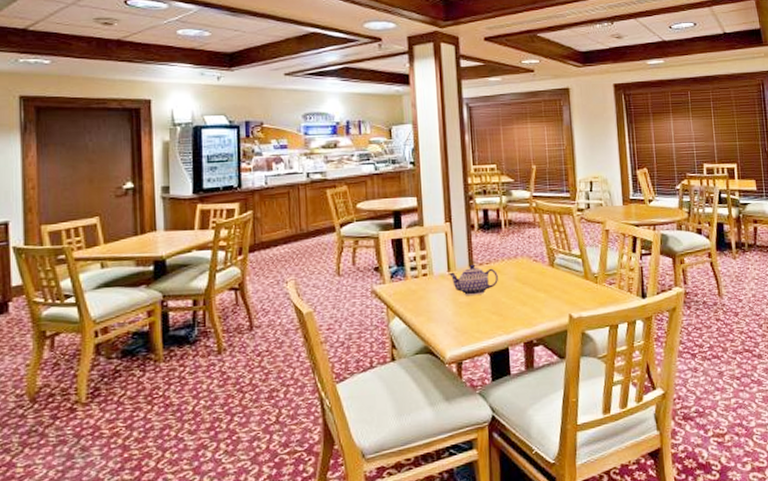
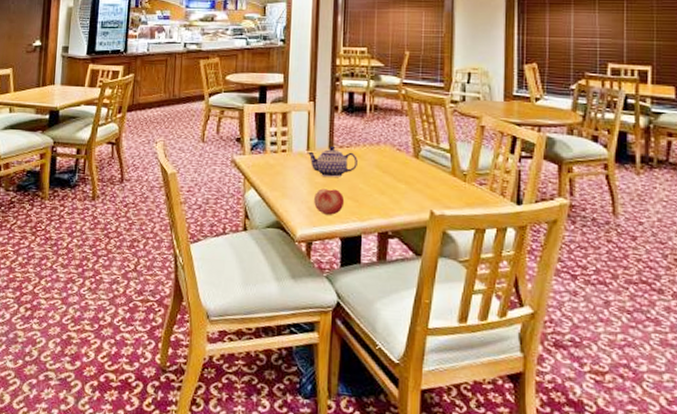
fruit: none [460,306,490,333] -> present [314,188,345,215]

